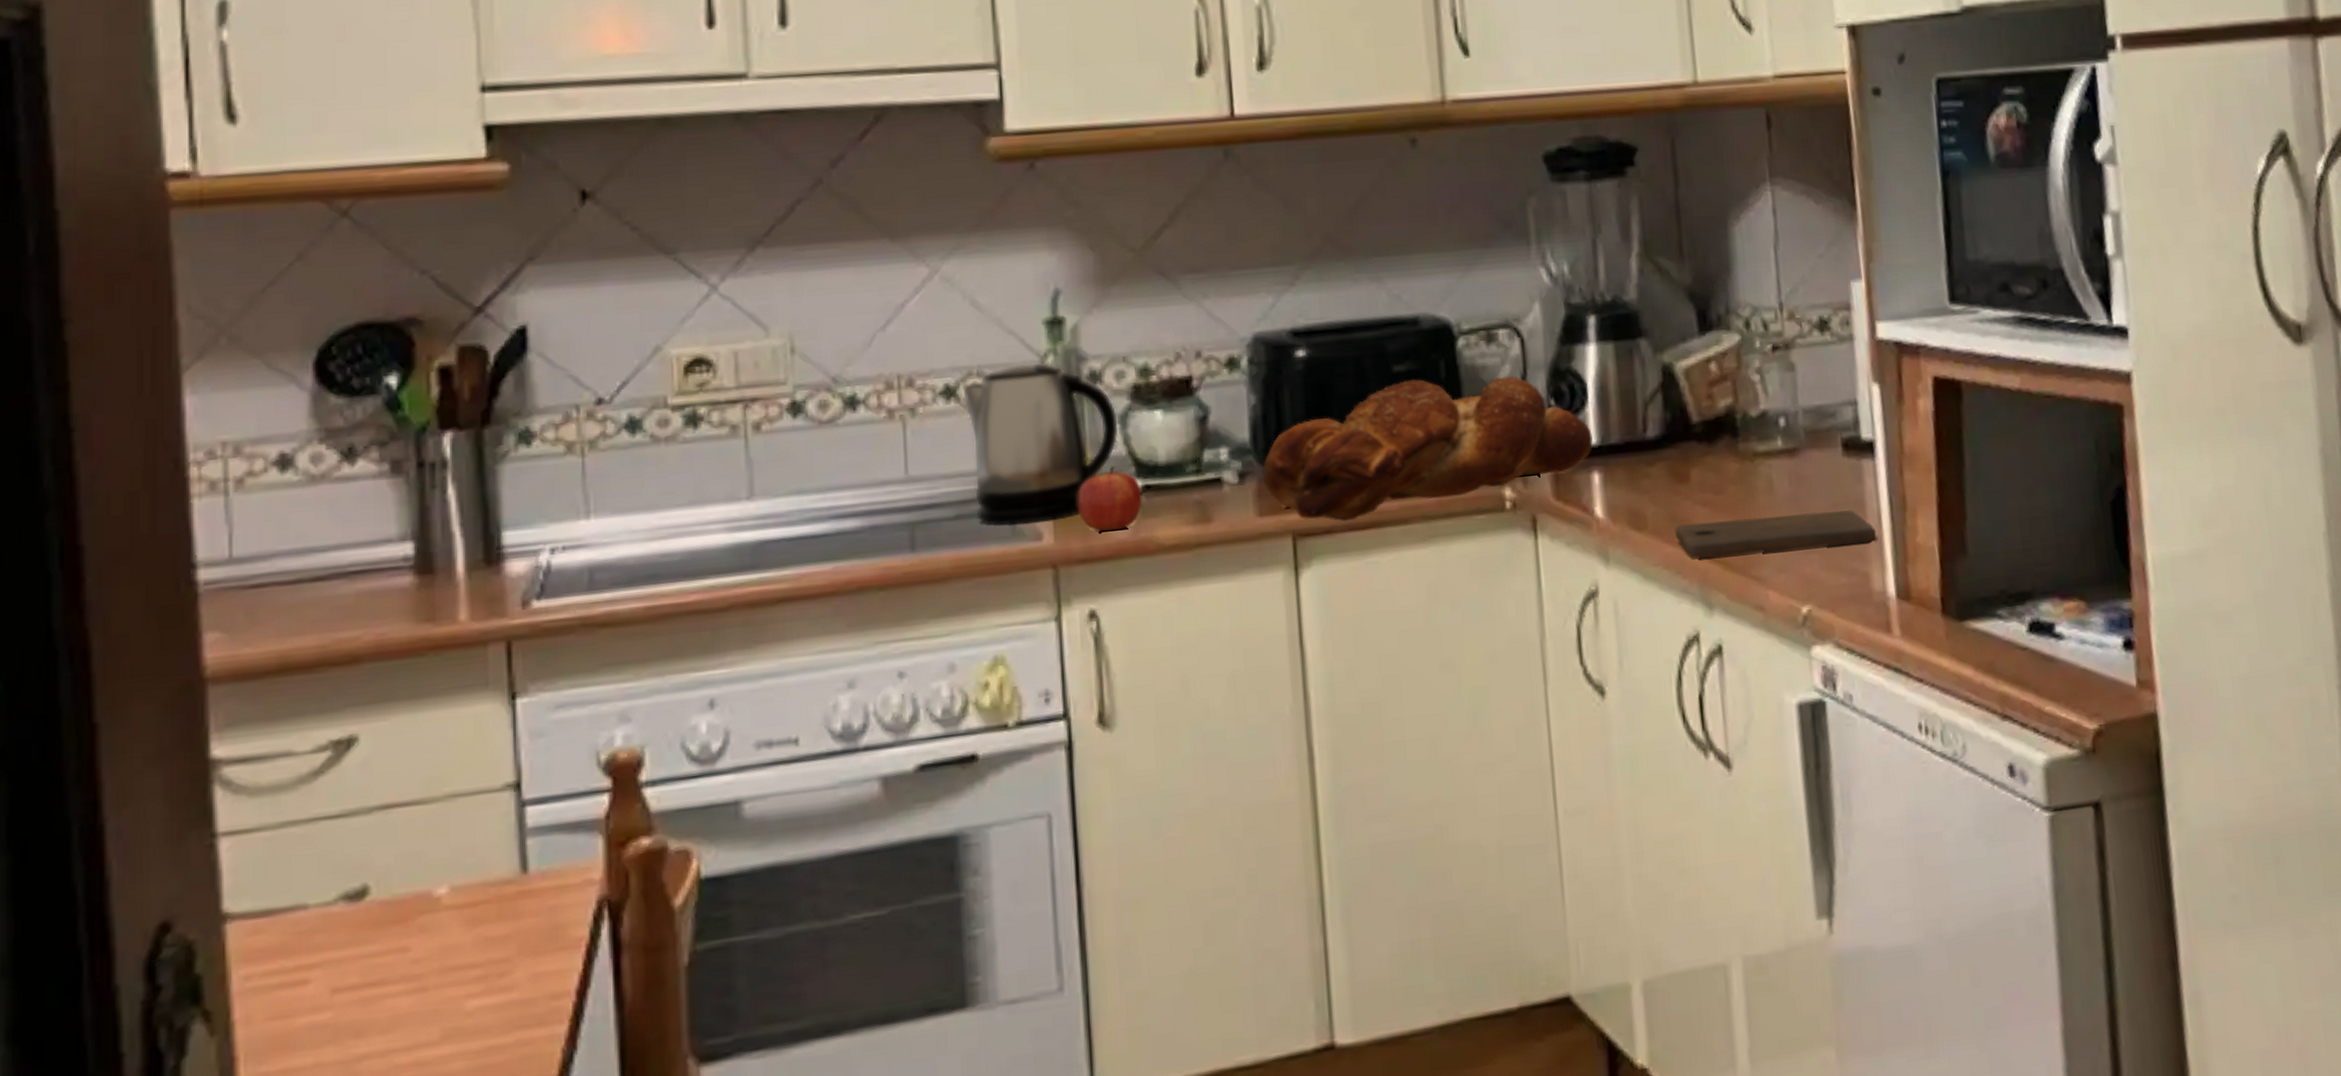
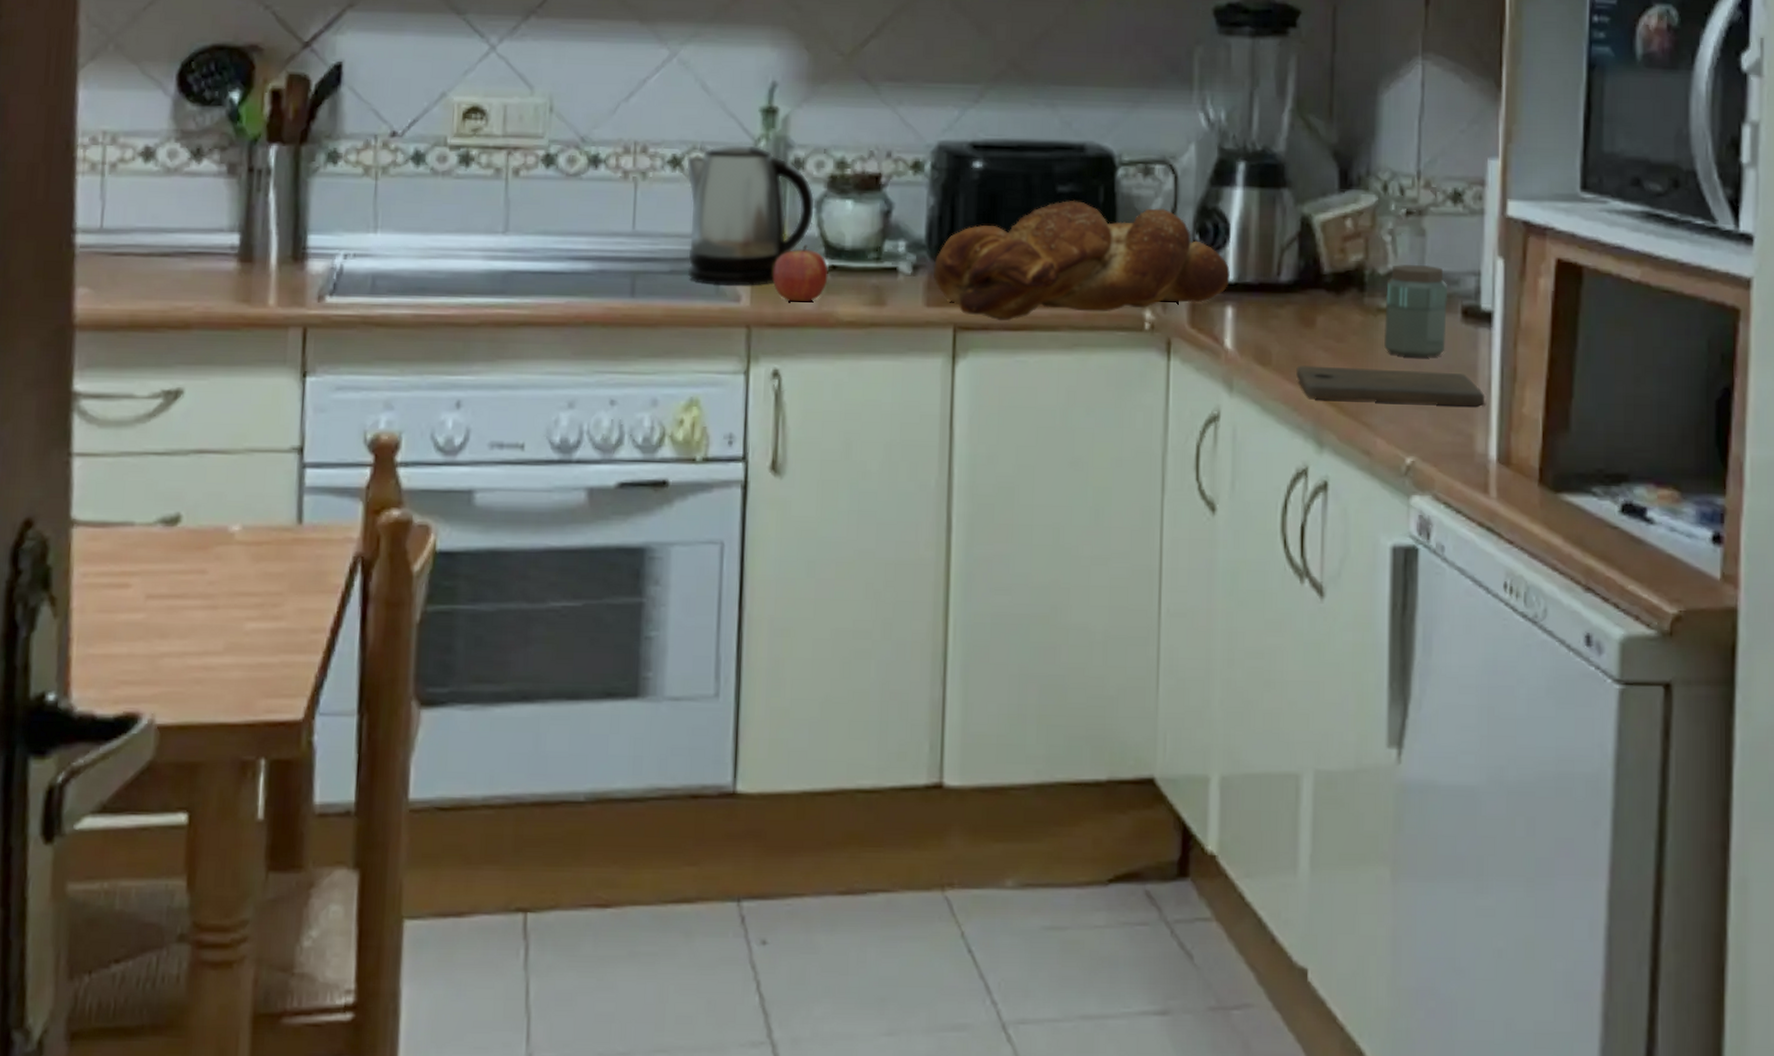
peanut butter: none [1760,400,1829,501] -> present [1383,265,1448,357]

